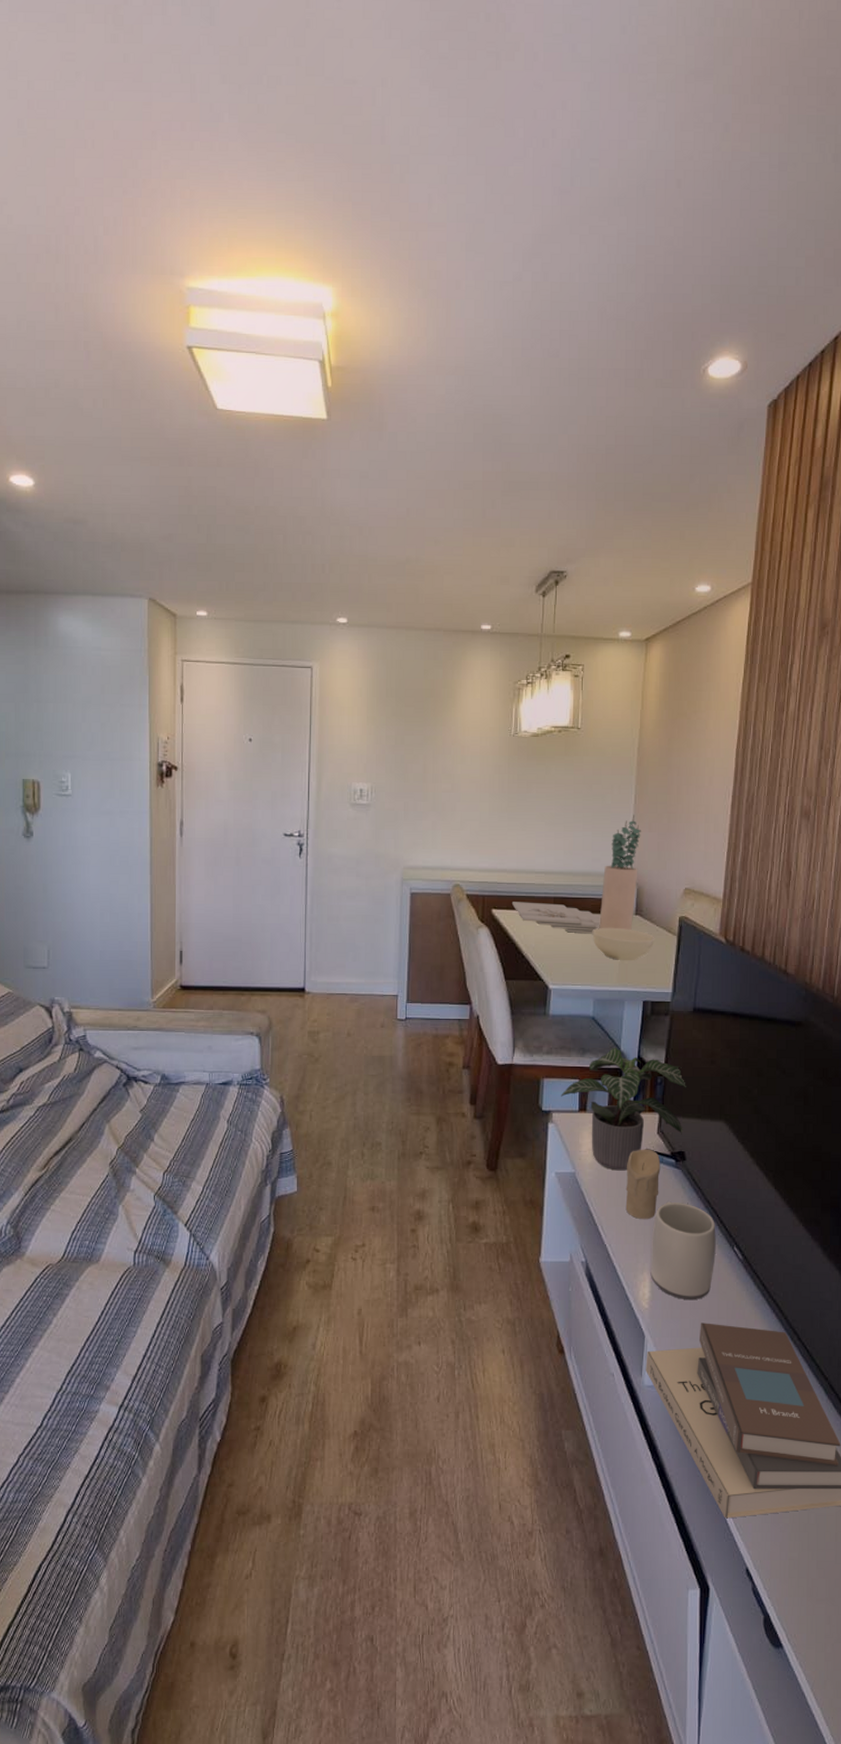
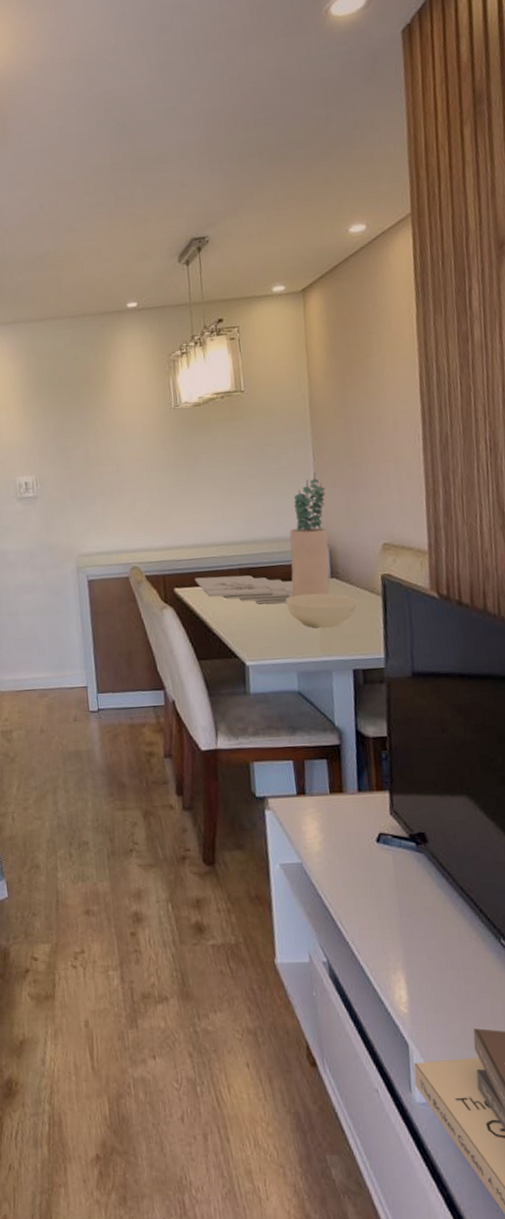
potted plant: present [561,1047,686,1171] -> none [275,722,420,859]
candle: present [625,1149,661,1220] -> none [359,832,402,912]
mug: present [650,1201,716,1299] -> none [399,890,481,1002]

